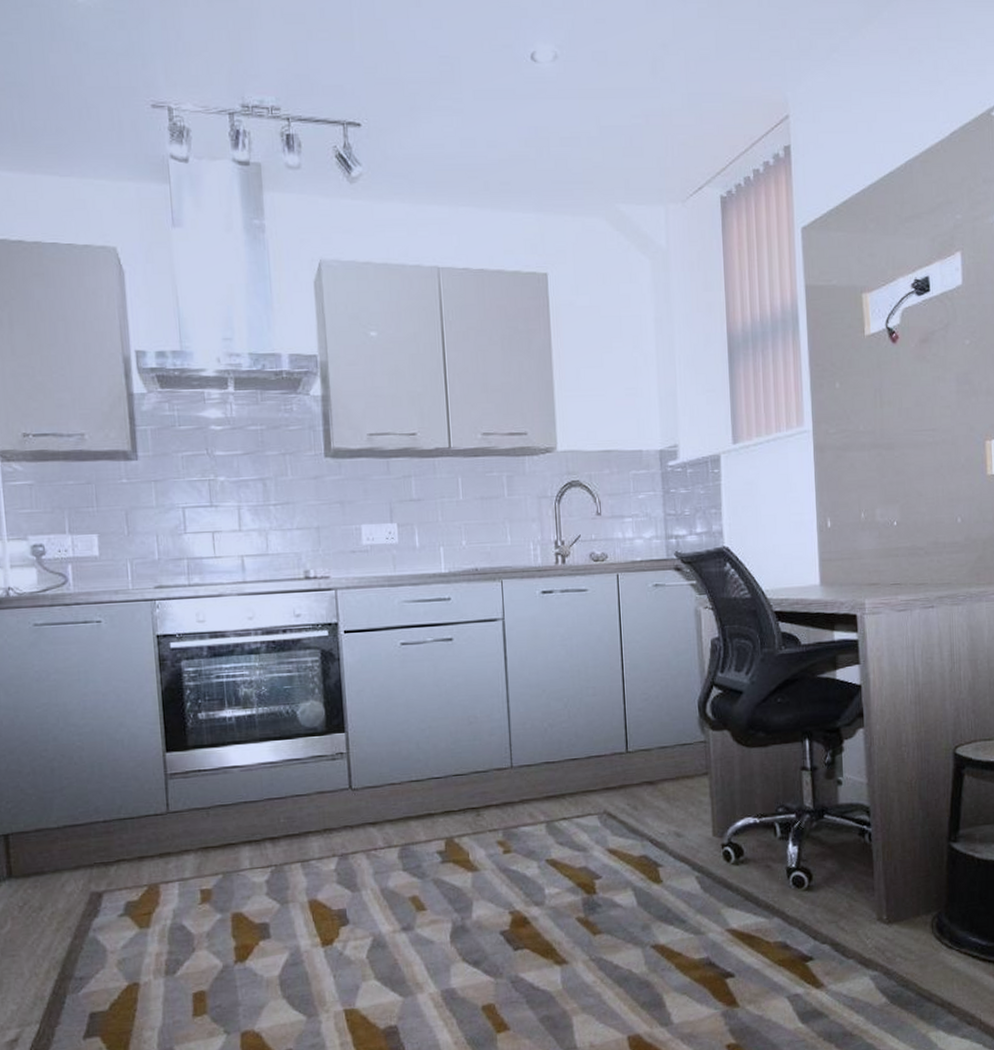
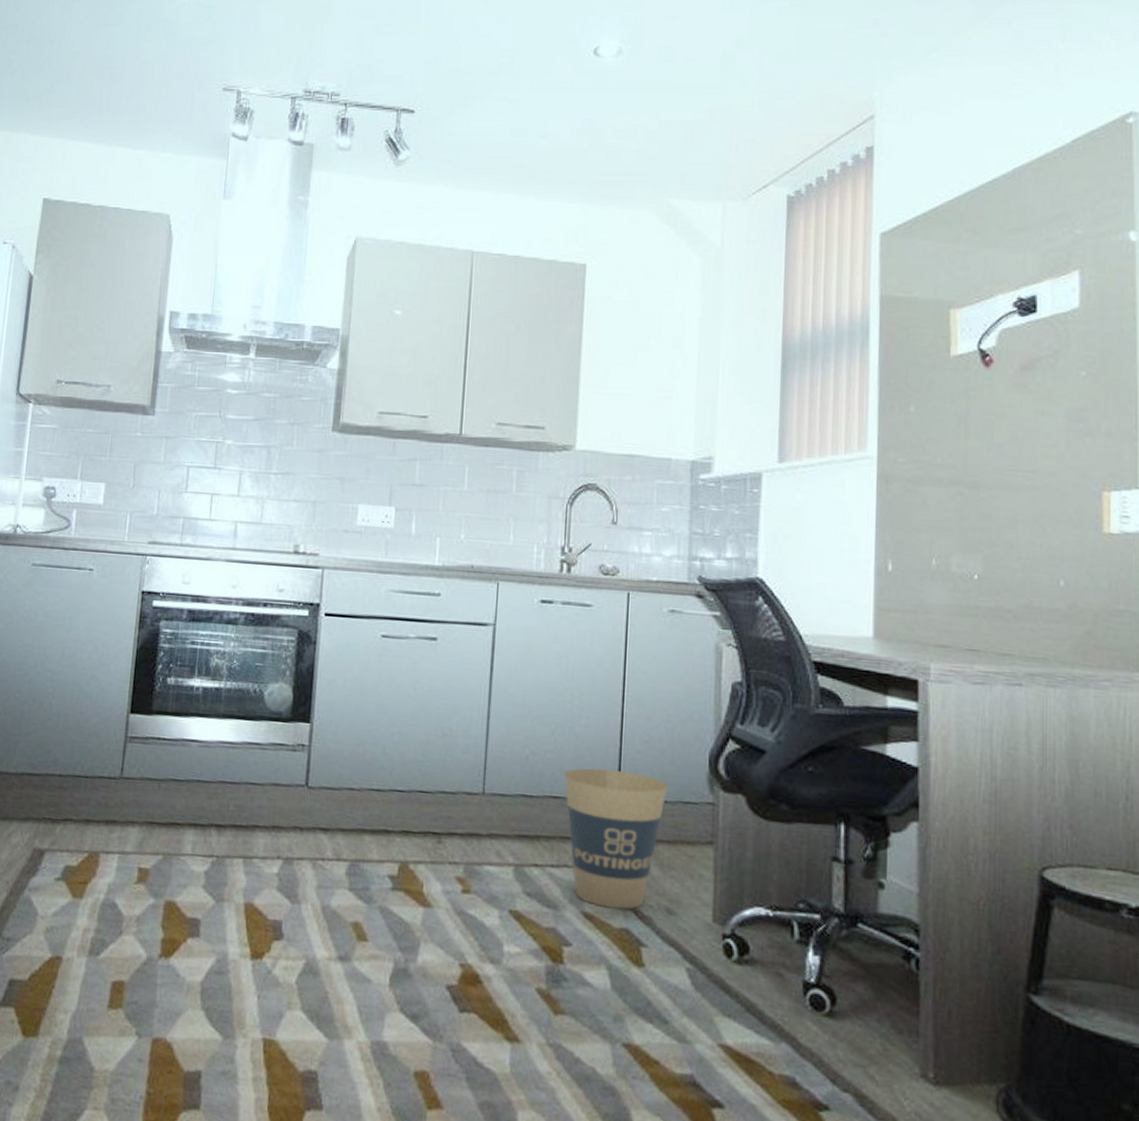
trash can: none [579,727,667,842] -> present [564,768,668,910]

